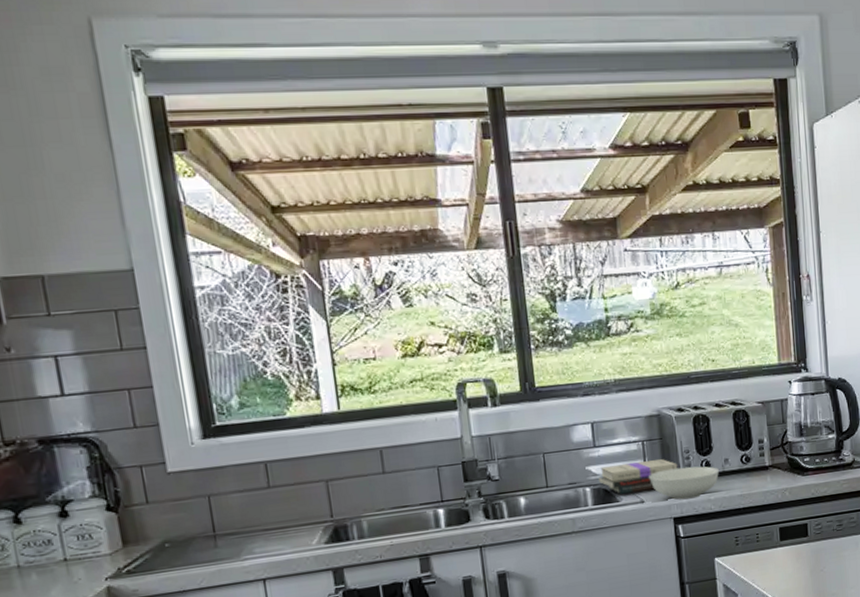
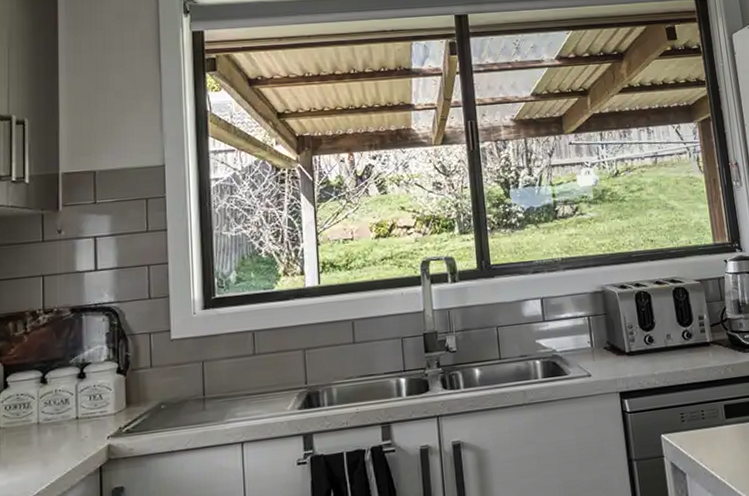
books: present [599,459,678,494] -> none [548,334,622,368]
bowl: present [649,466,720,501] -> none [595,341,663,375]

